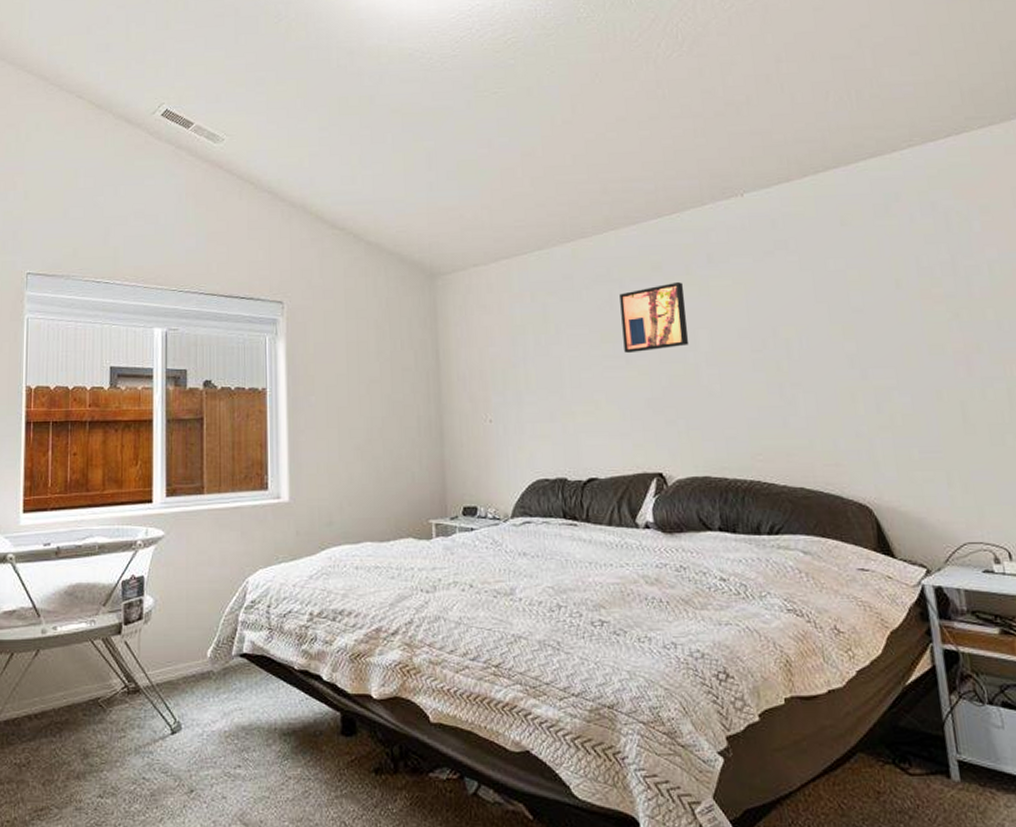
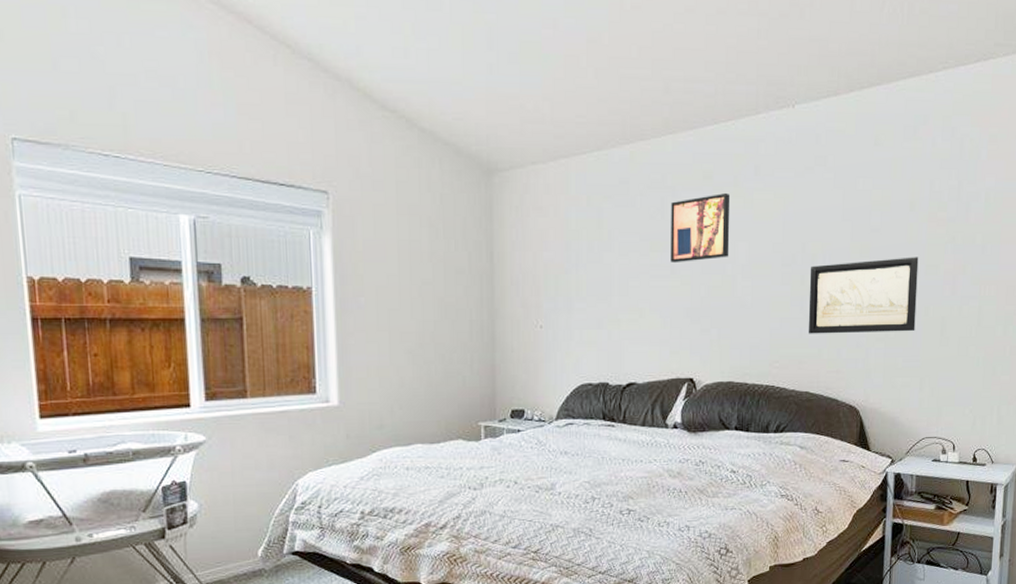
wall art: none [785,336,929,424] -> present [808,257,919,334]

